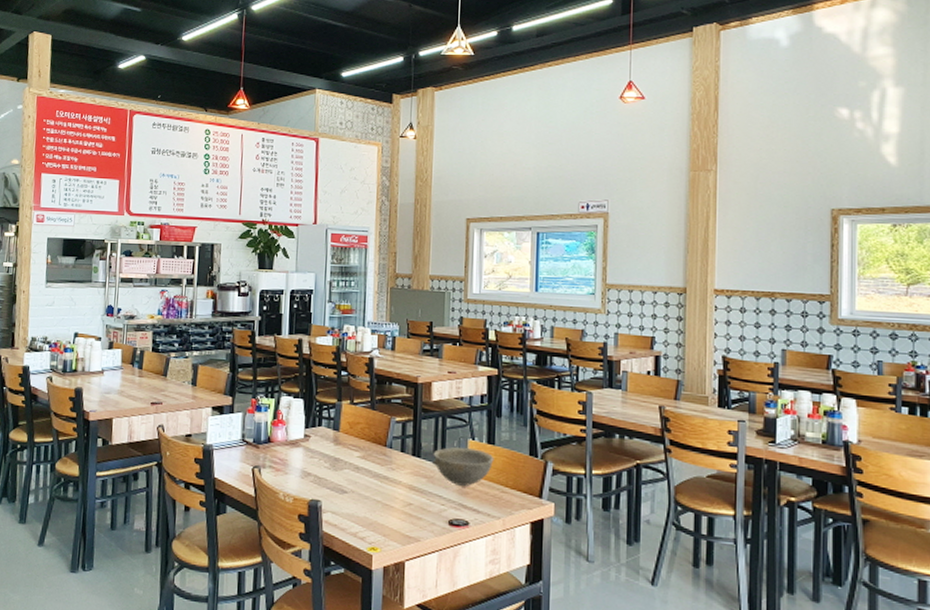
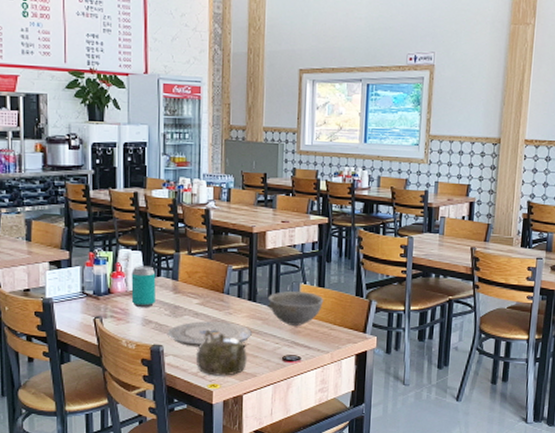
beverage can: none [291,414,317,459] -> present [131,266,156,308]
plate: none [326,476,416,505] -> present [167,321,252,347]
teapot: none [355,485,410,539] -> present [195,329,247,376]

